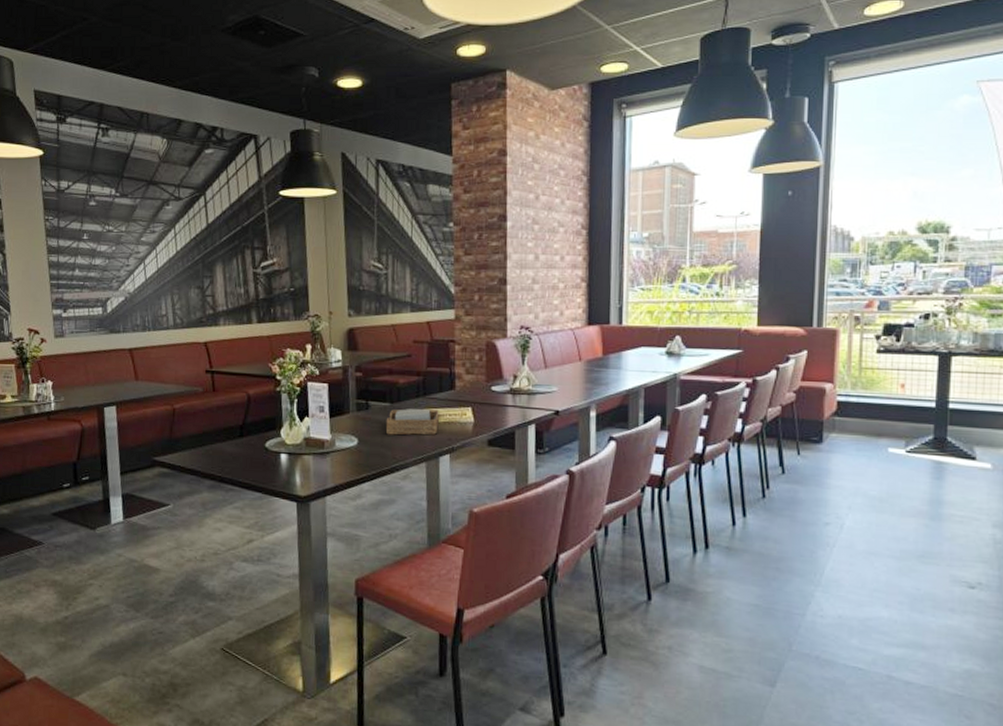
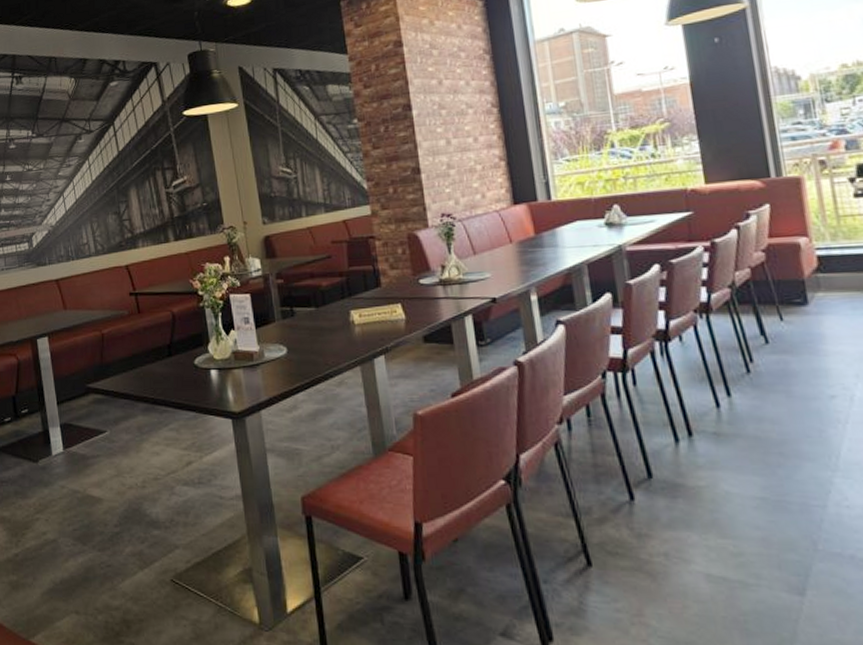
napkin holder: present [385,408,439,436] -> none [313,309,369,341]

